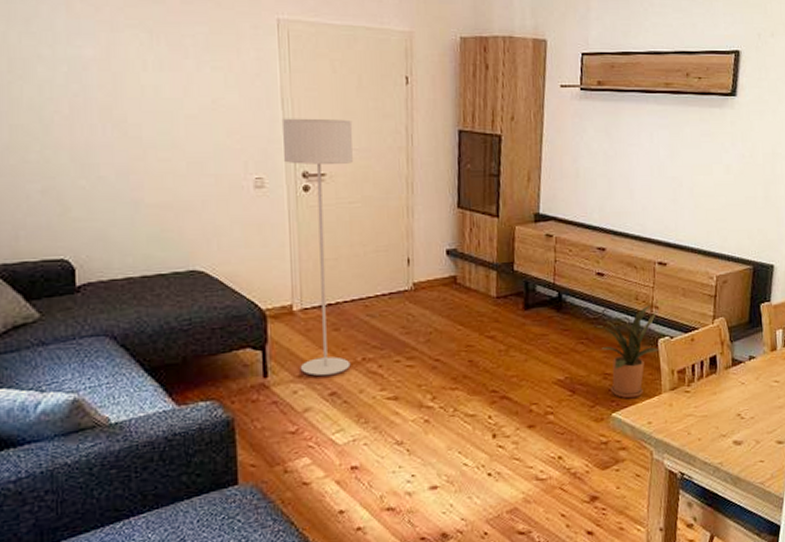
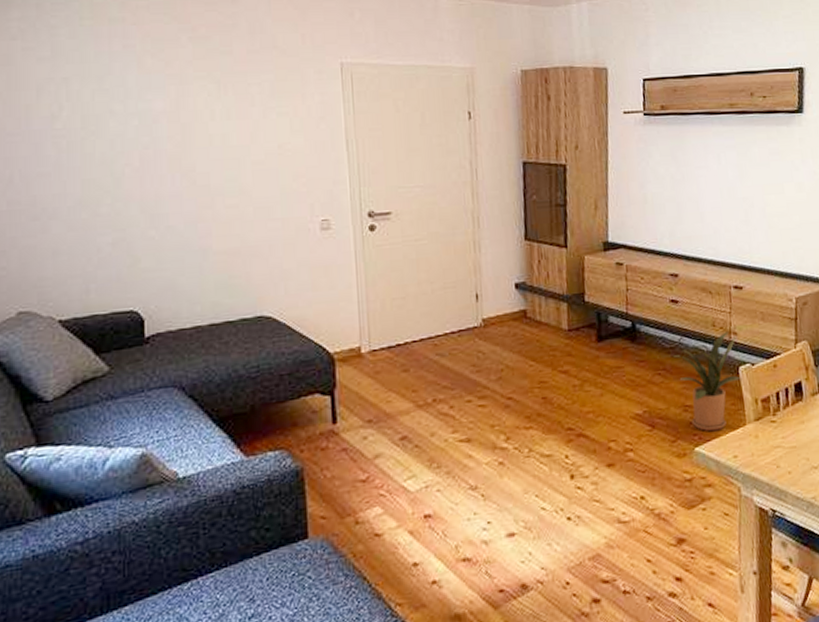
floor lamp: present [281,118,353,377] -> none [346,157,421,420]

